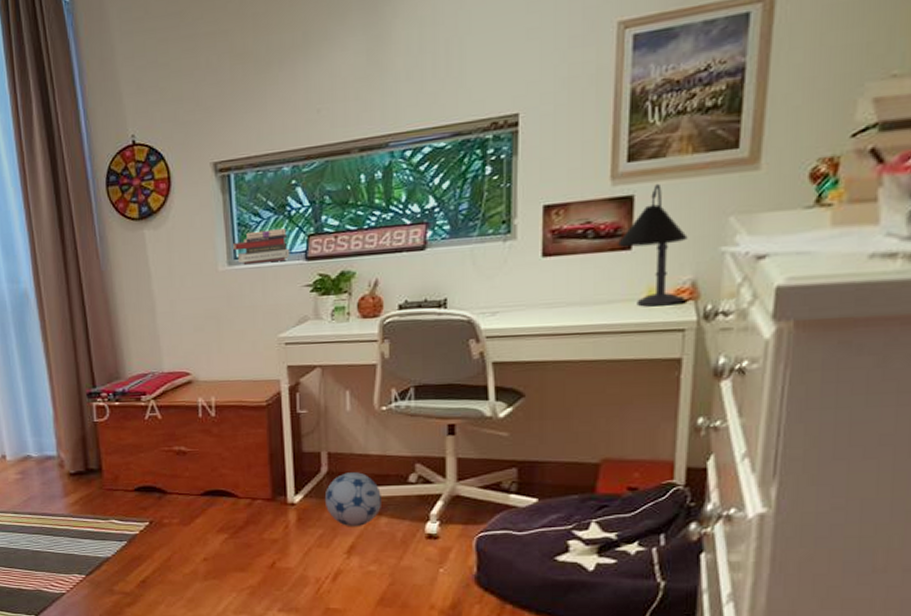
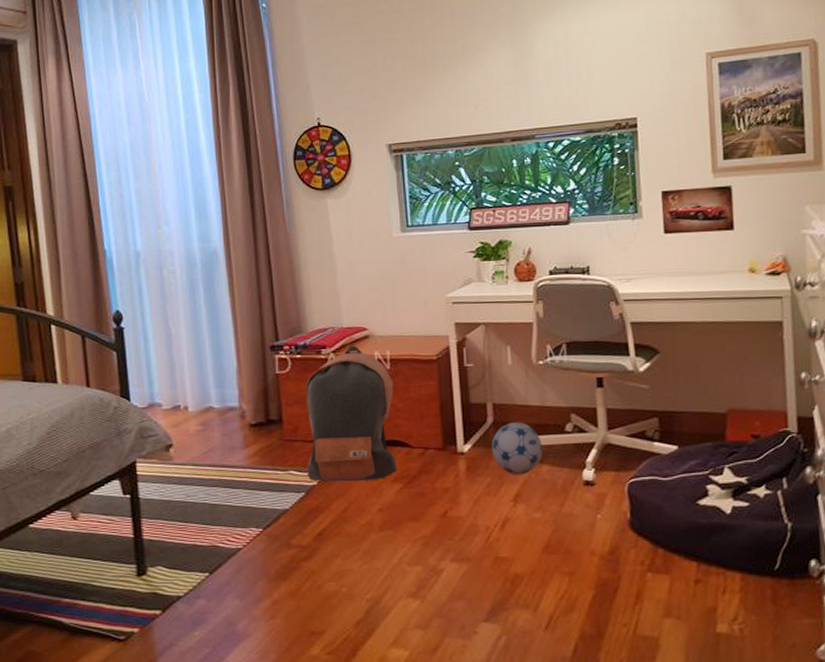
backpack: none [125,391,223,532] -> present [305,345,397,482]
books: present [233,229,290,265] -> none [406,202,455,232]
desk lamp: present [618,183,688,307] -> none [723,177,779,277]

